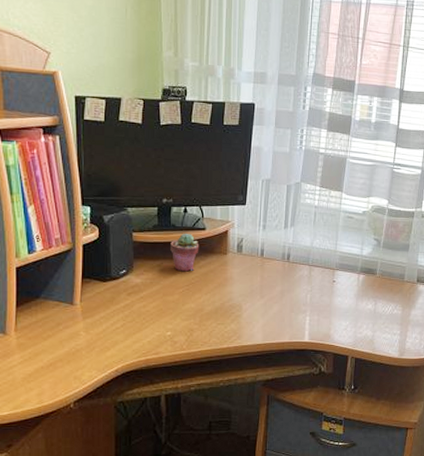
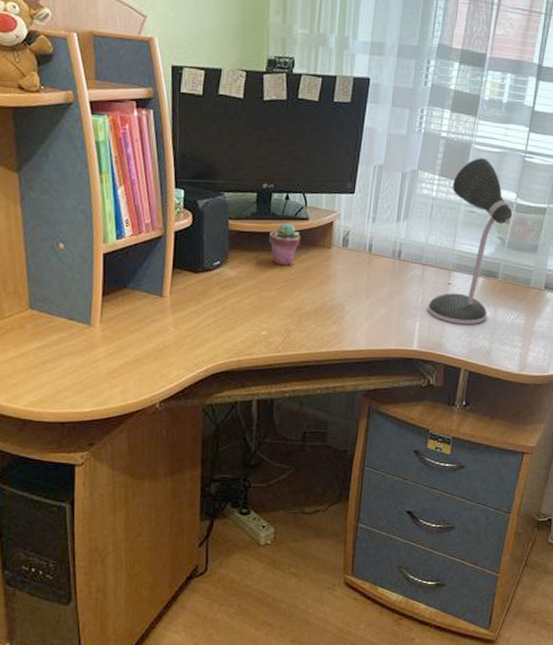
desk lamp: none [315,170,386,317] -> present [427,158,513,325]

